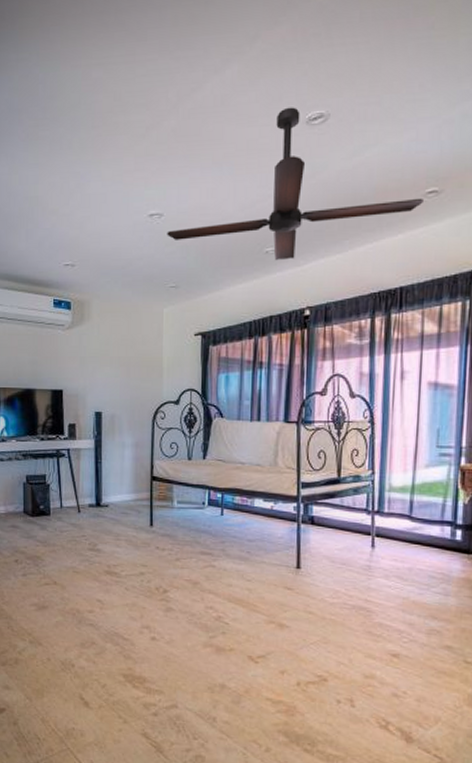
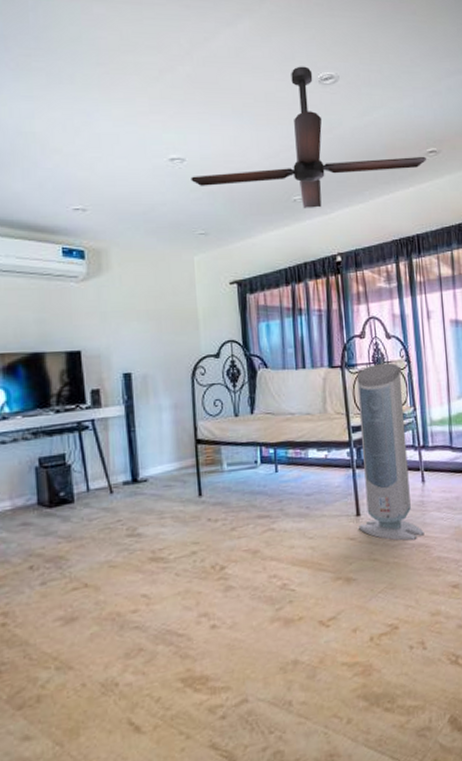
air purifier: none [298,422,367,602] -> present [356,362,425,541]

